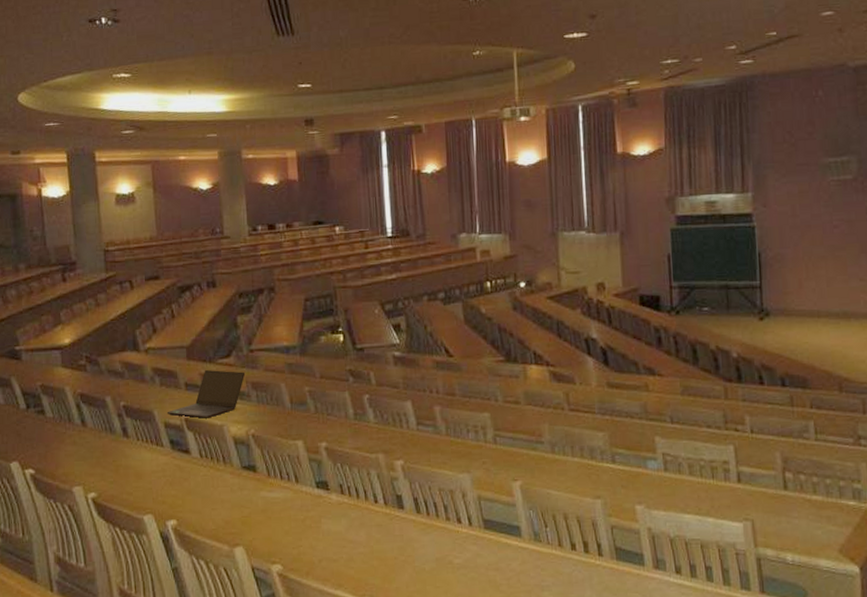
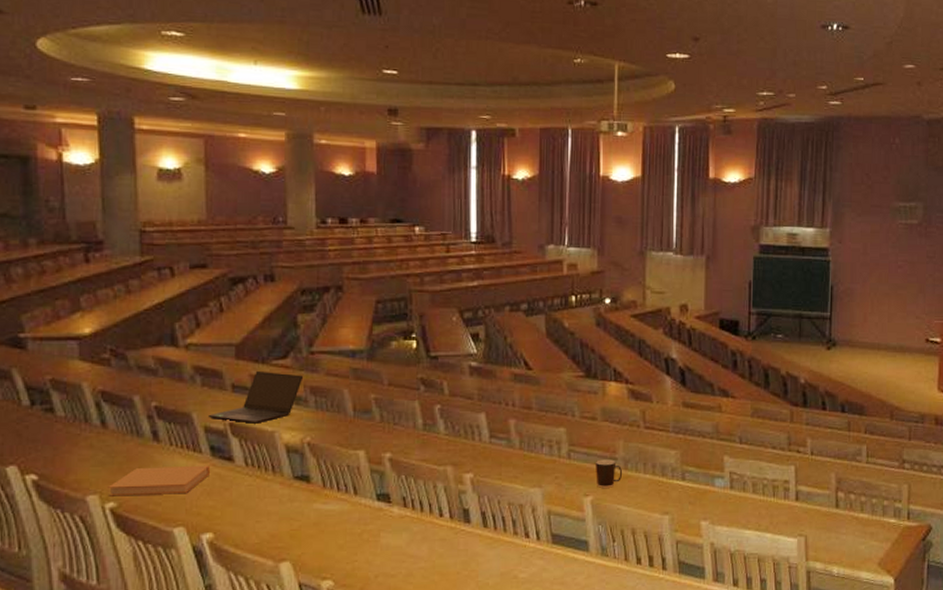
book: none [89,457,172,487] -> present [108,465,211,496]
mug: none [521,443,550,472] -> present [595,459,623,488]

